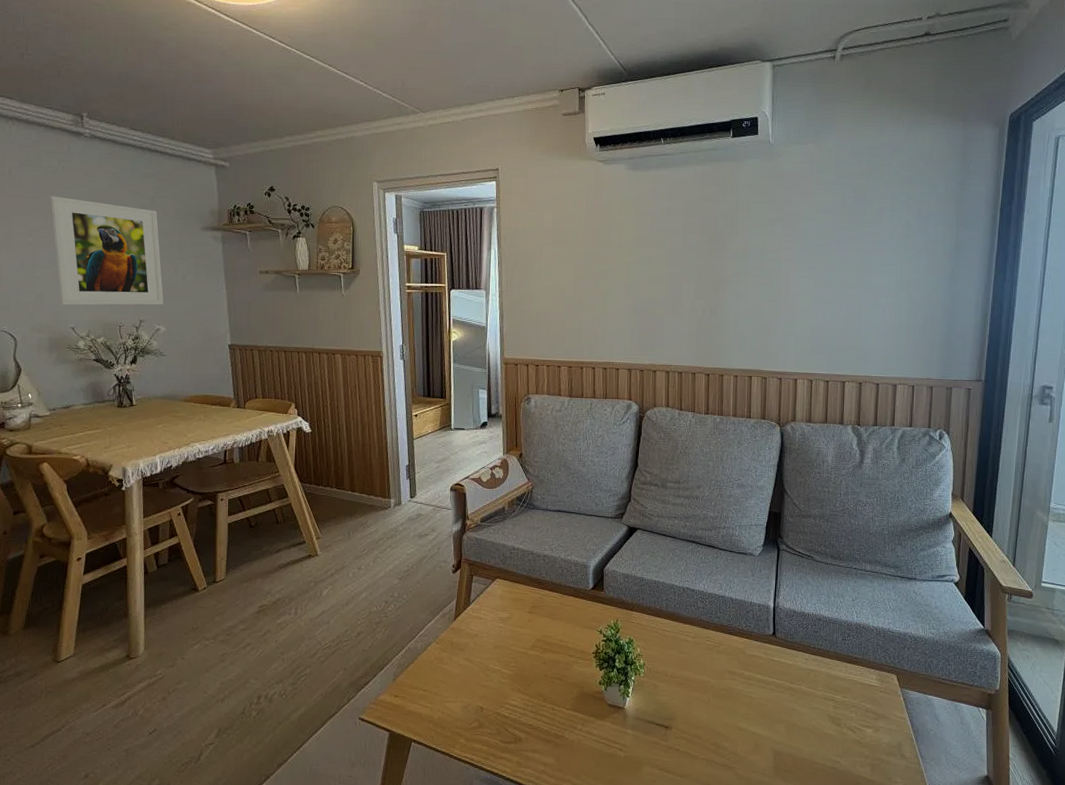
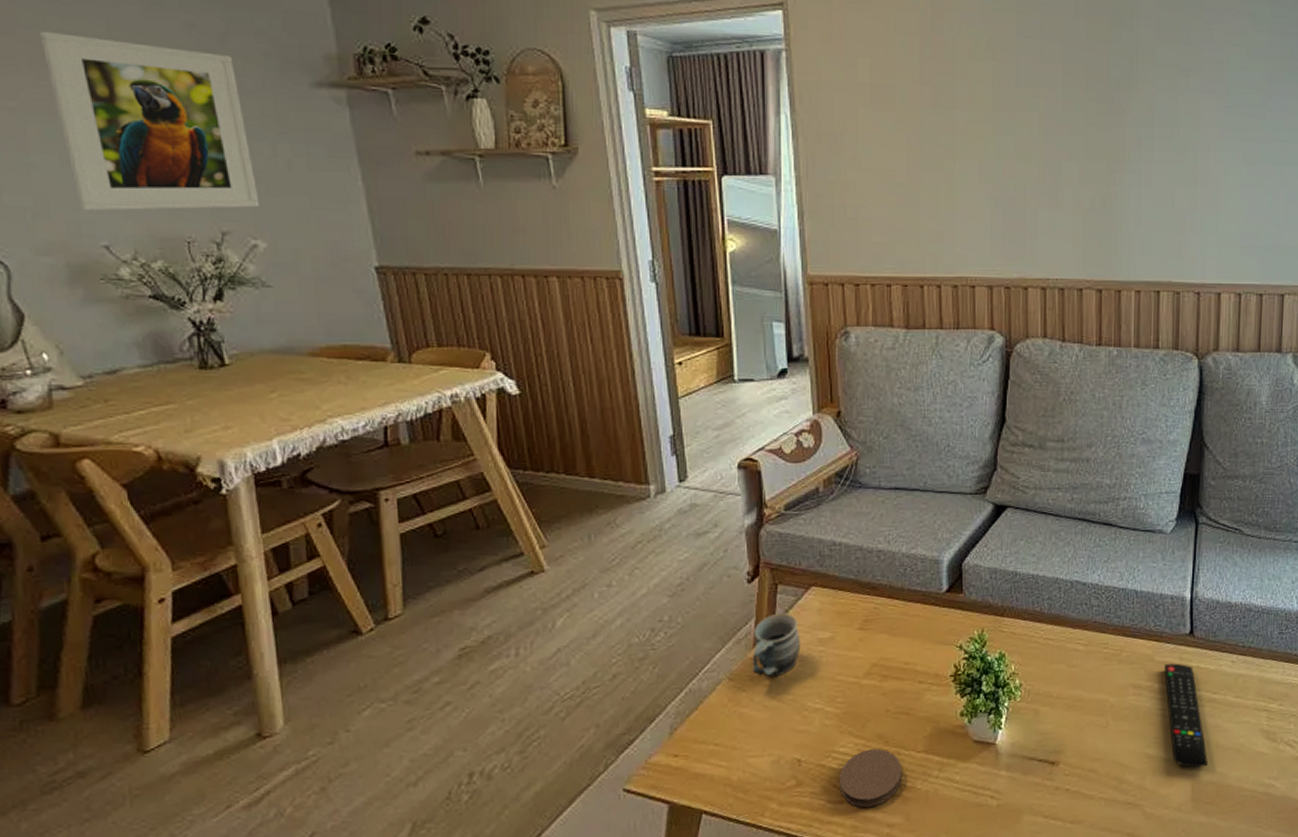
mug: none [452,596,487,644] -> present [752,612,801,677]
coaster: none [509,704,555,748] -> present [839,749,902,807]
remote control: none [753,656,786,741] -> present [1164,663,1208,768]

